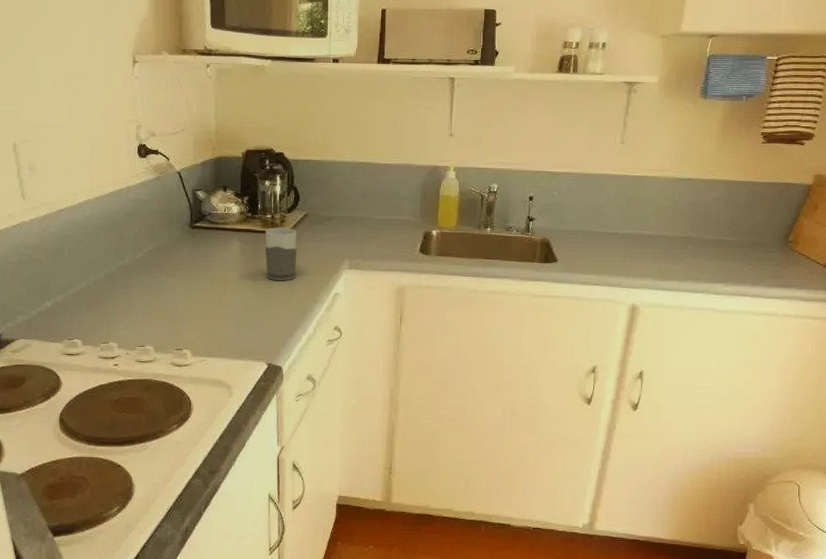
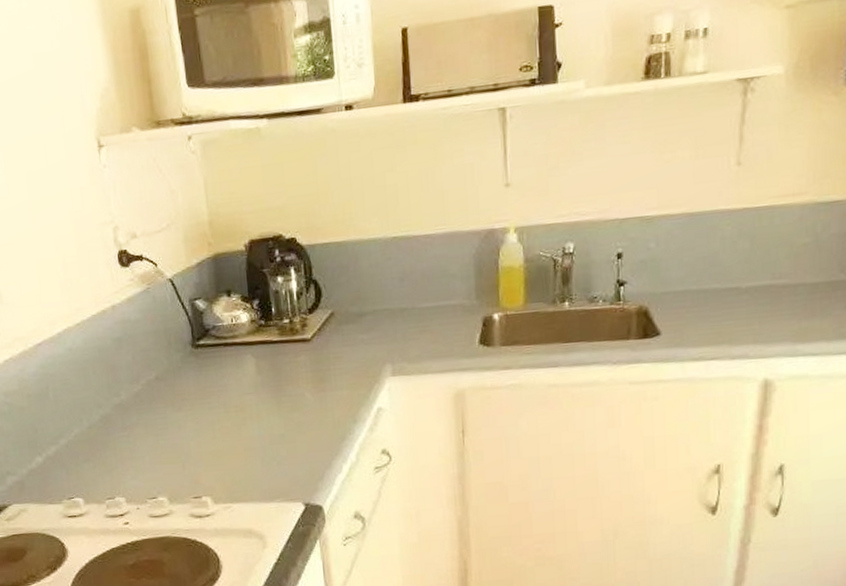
mug: present [264,227,297,281] -> none [283,332,327,401]

